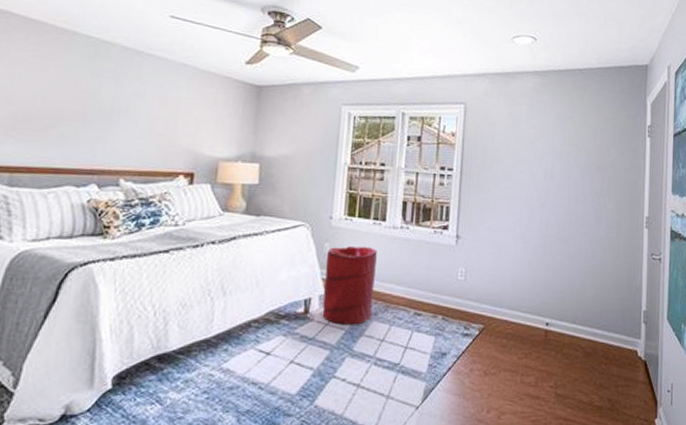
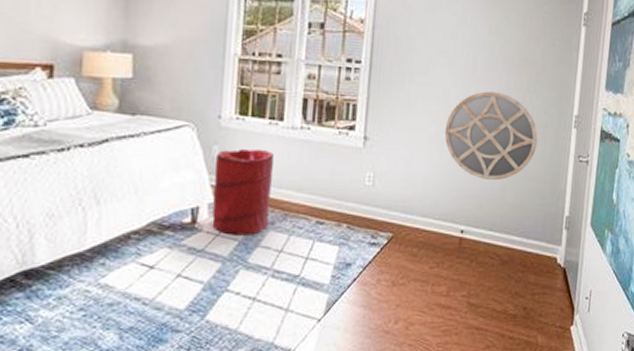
home mirror: none [528,195,613,277] -> present [444,91,538,181]

